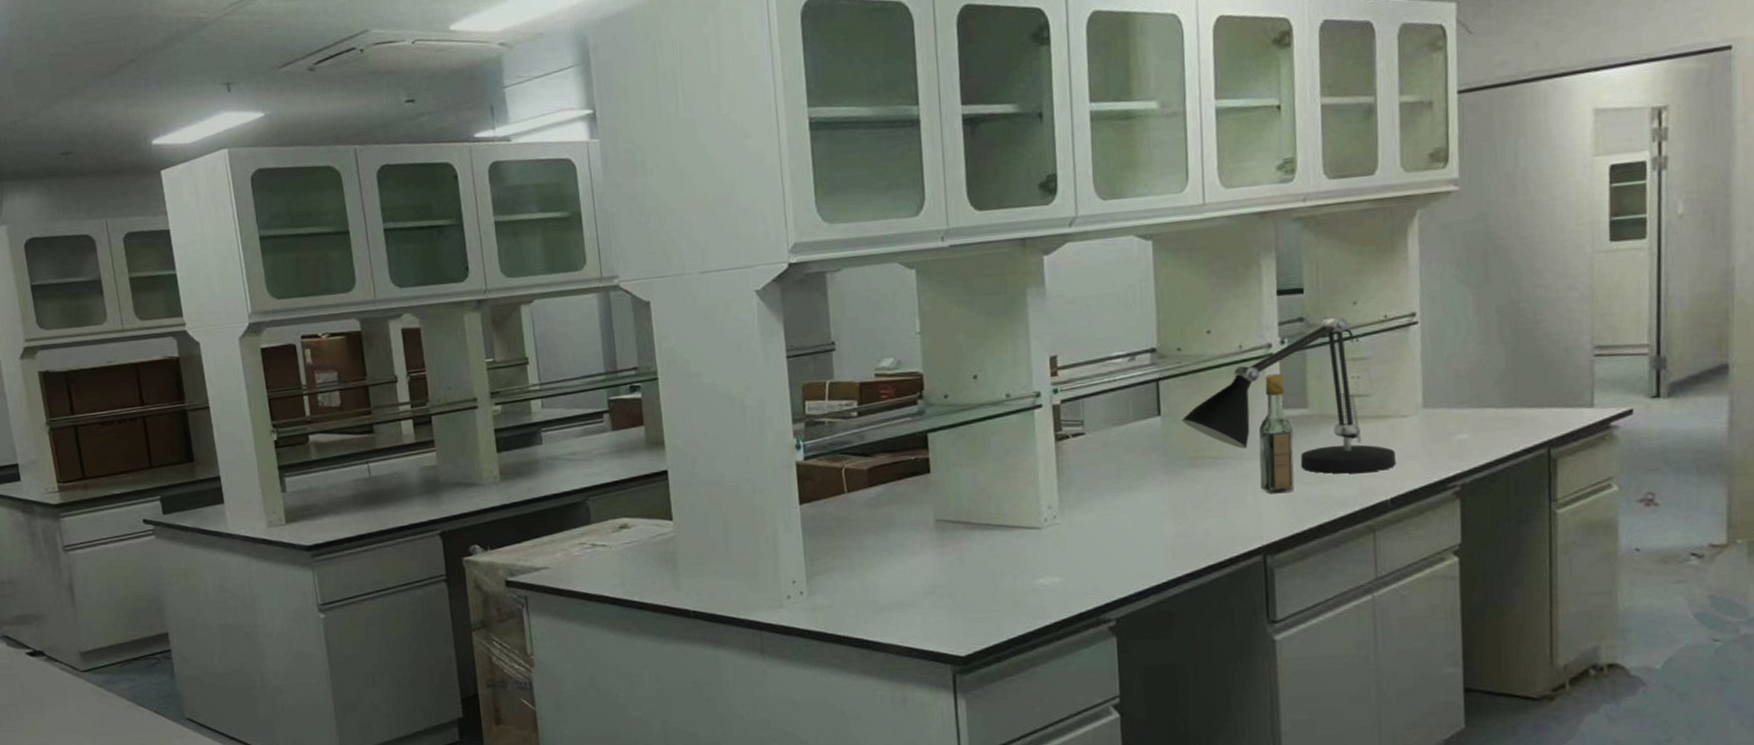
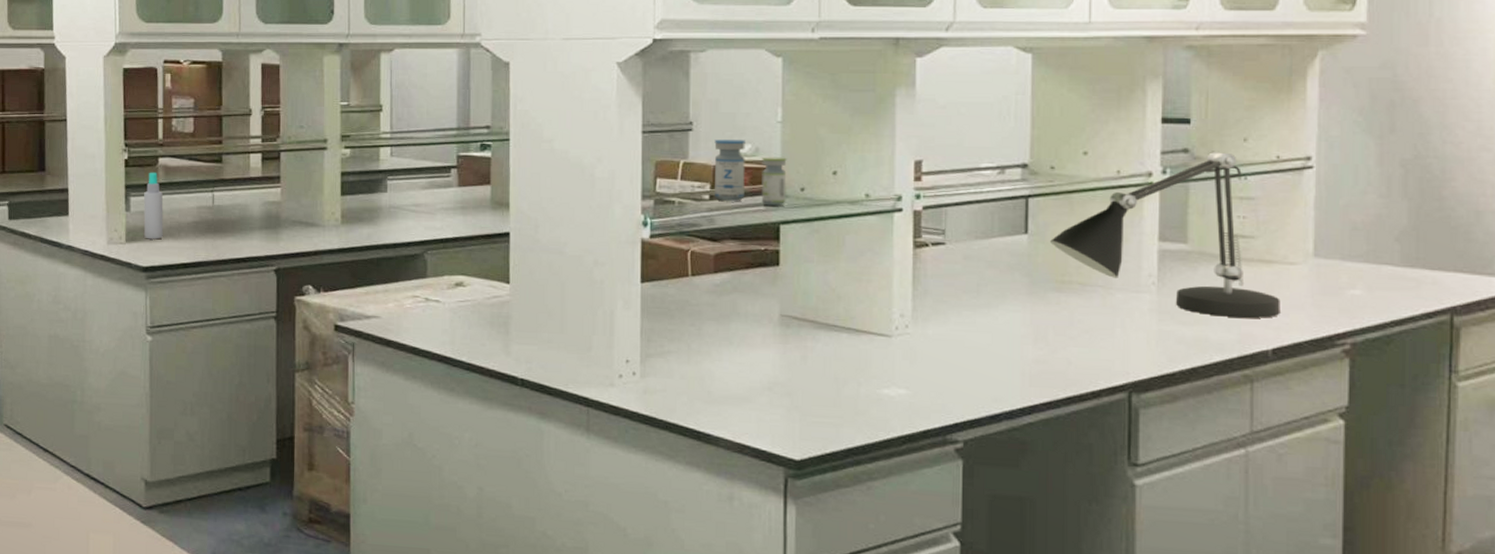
spray bottle: none [298,450,323,518] -> present [143,172,163,240]
medicine bottle: none [857,354,891,416] -> present [714,139,745,201]
medicine bottle: none [905,367,931,416] -> present [761,157,787,207]
bottle: present [1258,373,1295,494] -> none [1131,204,1170,330]

